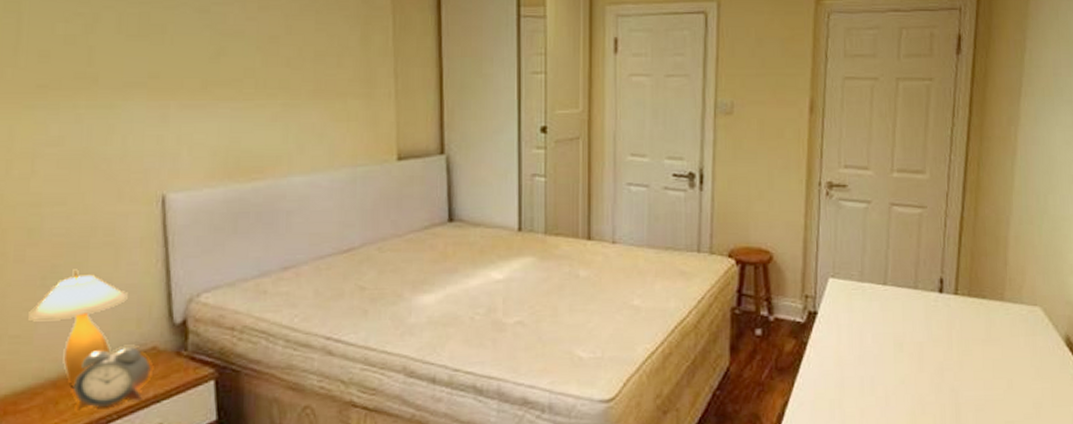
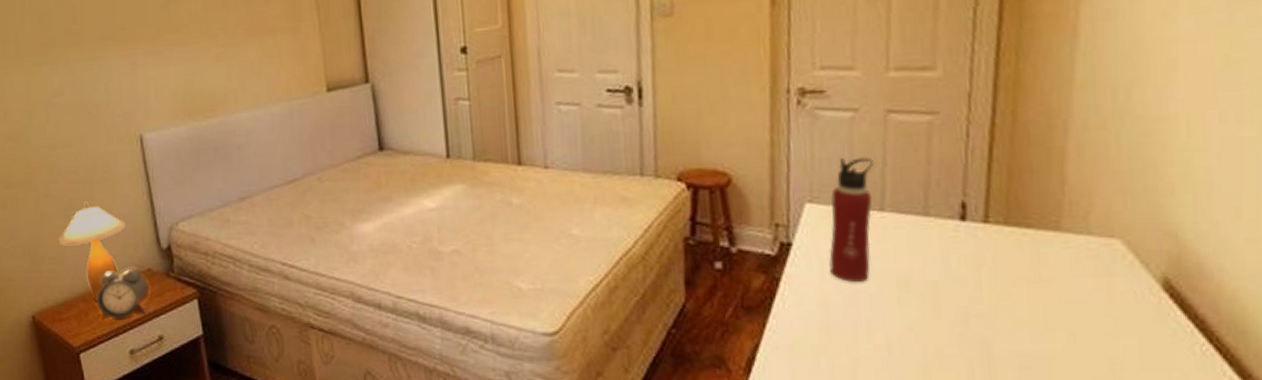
water bottle: none [845,241,880,344] -> present [829,157,874,282]

